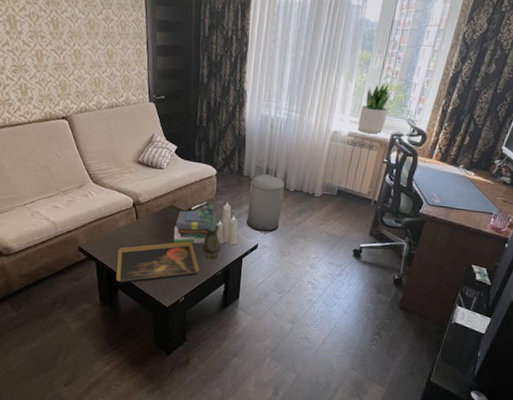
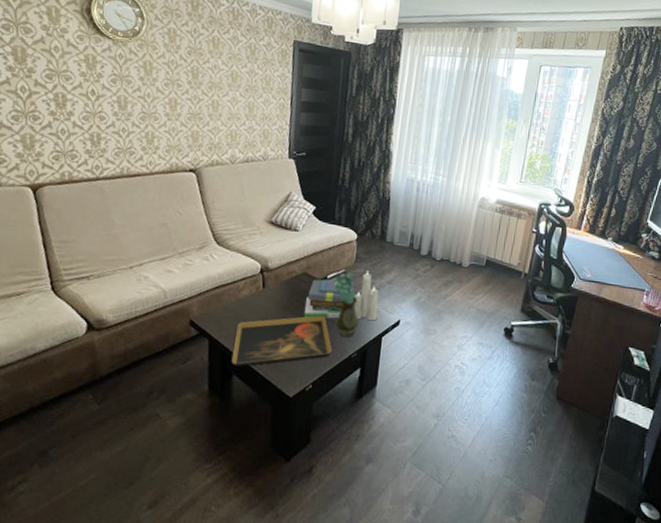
pedal bin: present [246,174,285,234] -> none [388,240,431,308]
planter: present [358,83,391,134] -> none [505,151,537,203]

